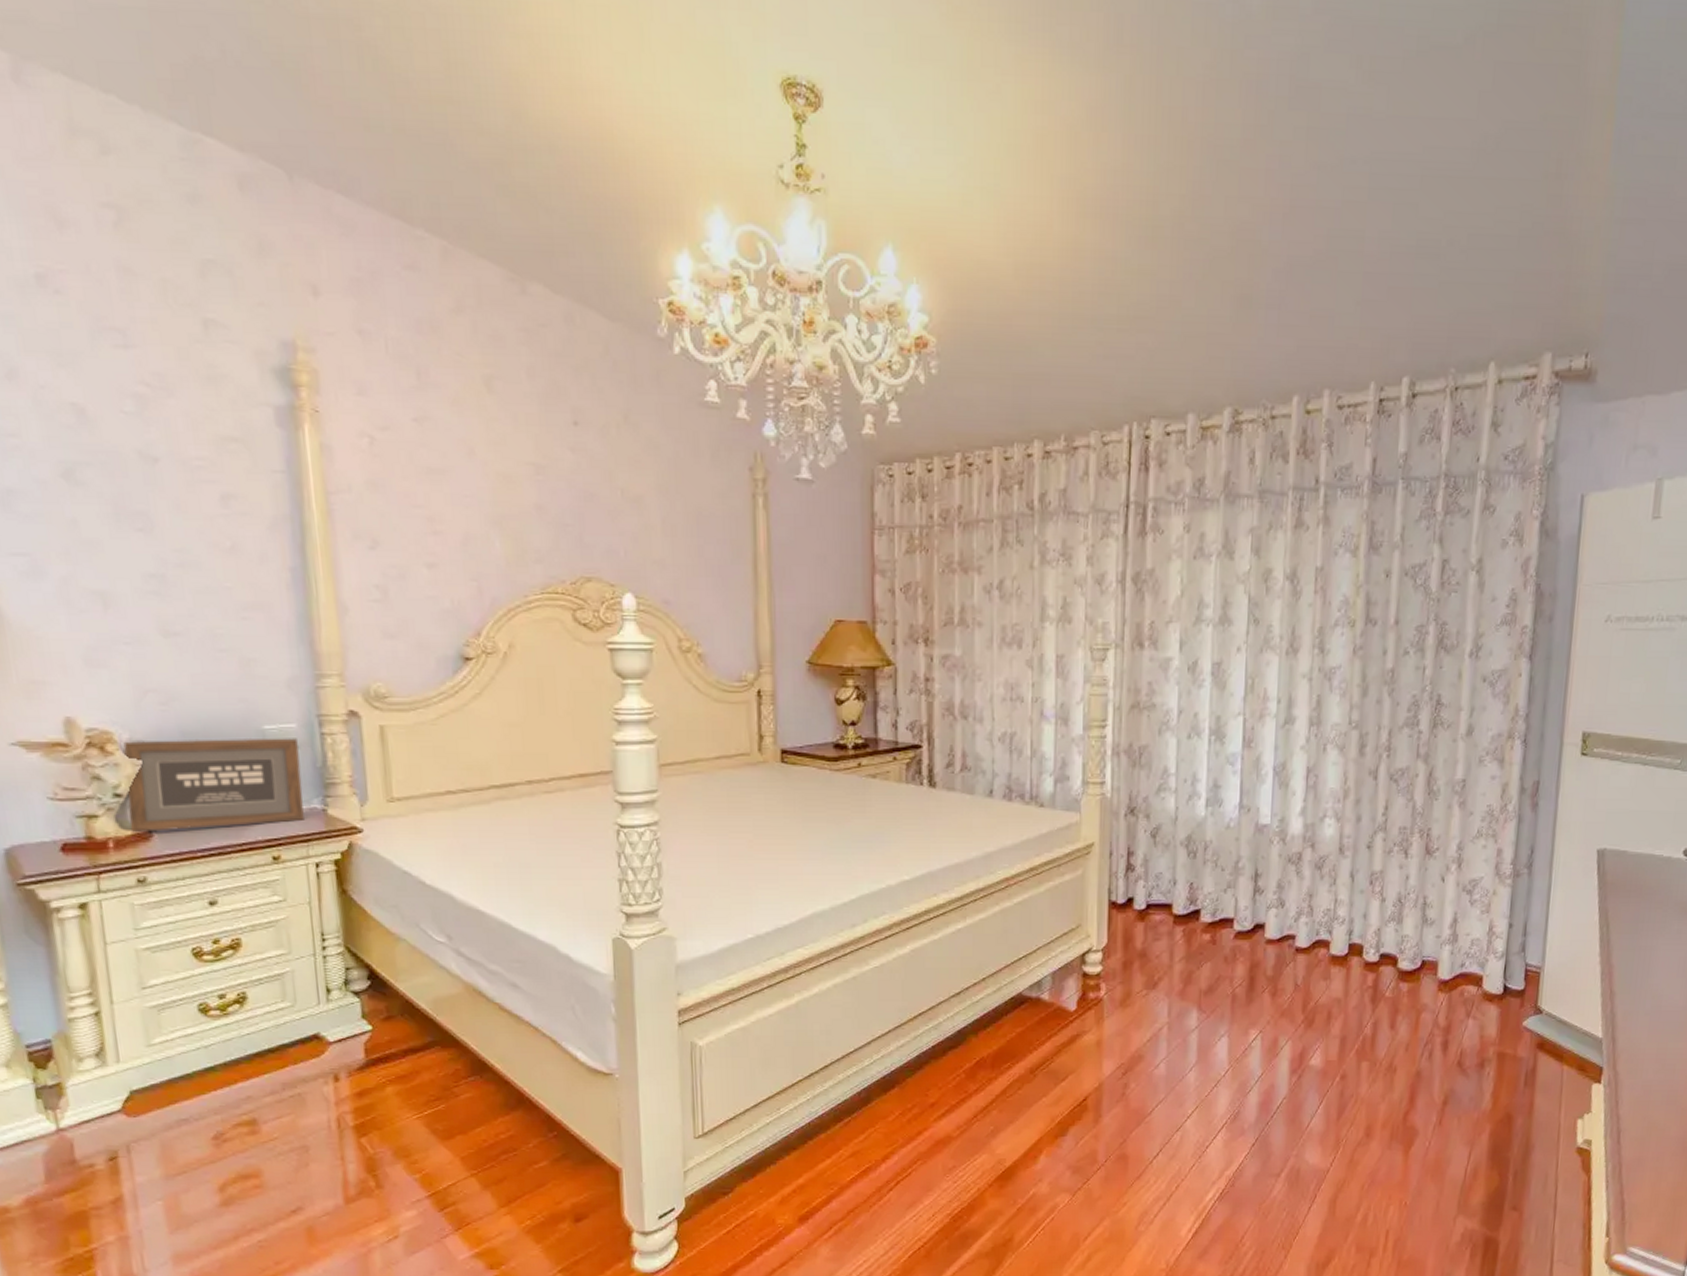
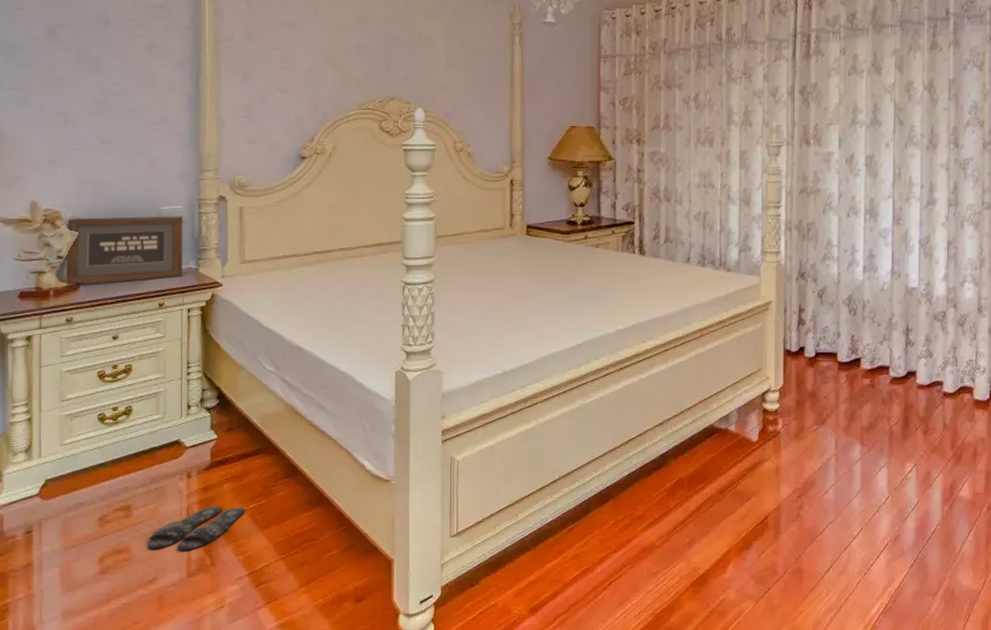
slippers: none [286,1114,419,1173] -> present [148,505,245,552]

